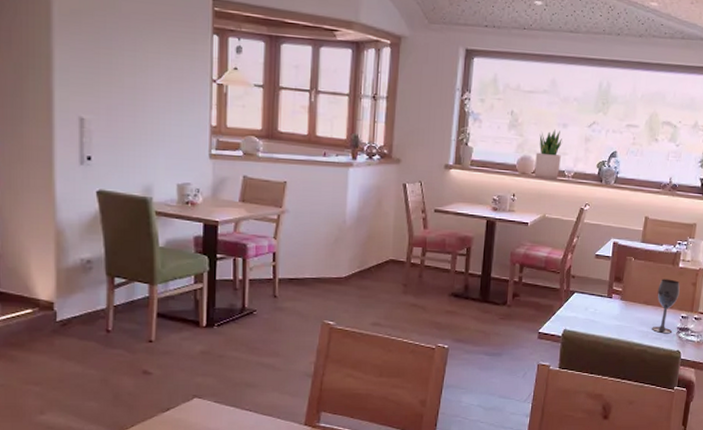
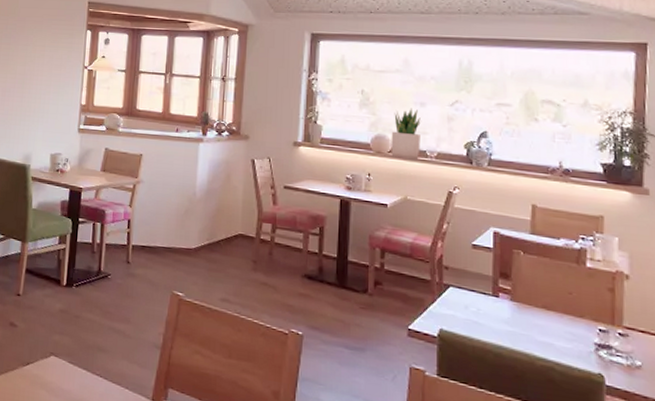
wine glass: present [652,279,680,334] -> none [558,279,592,350]

